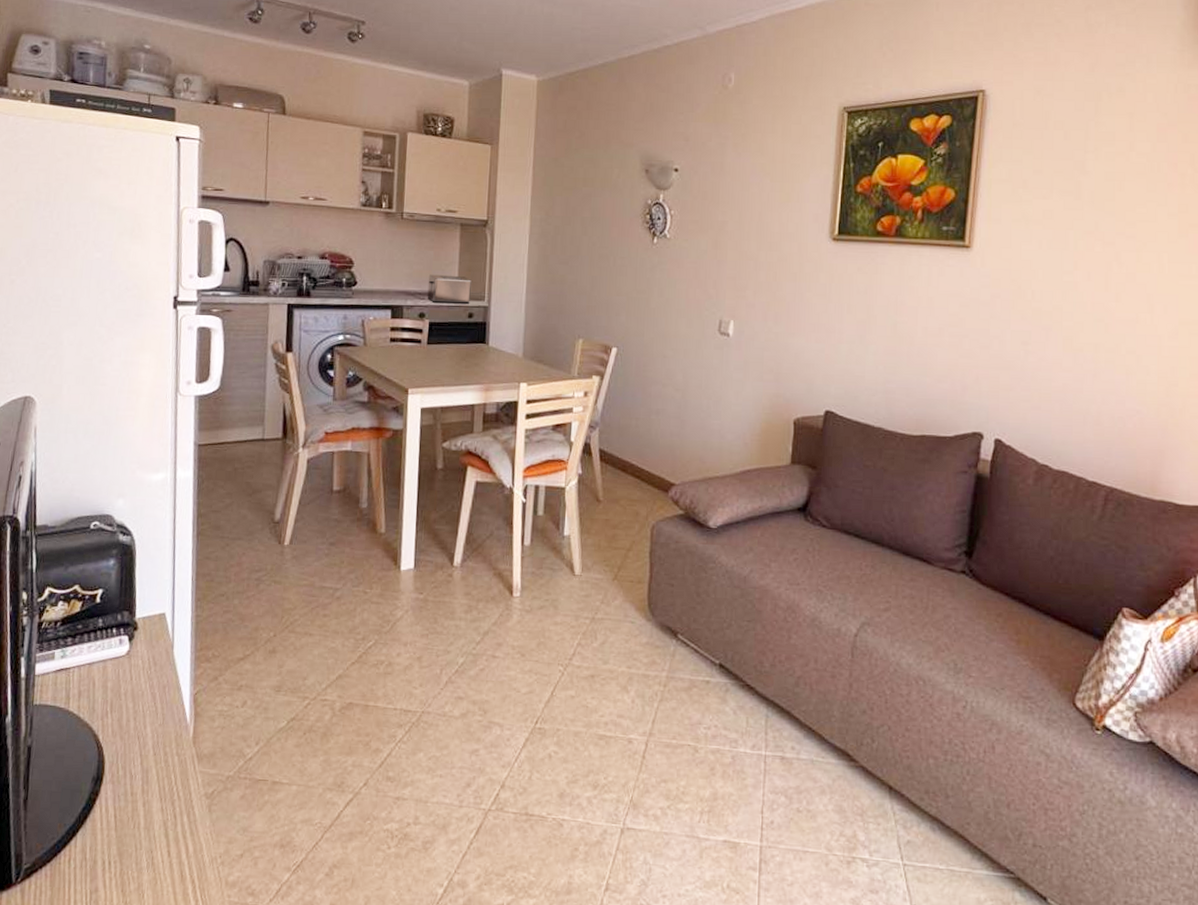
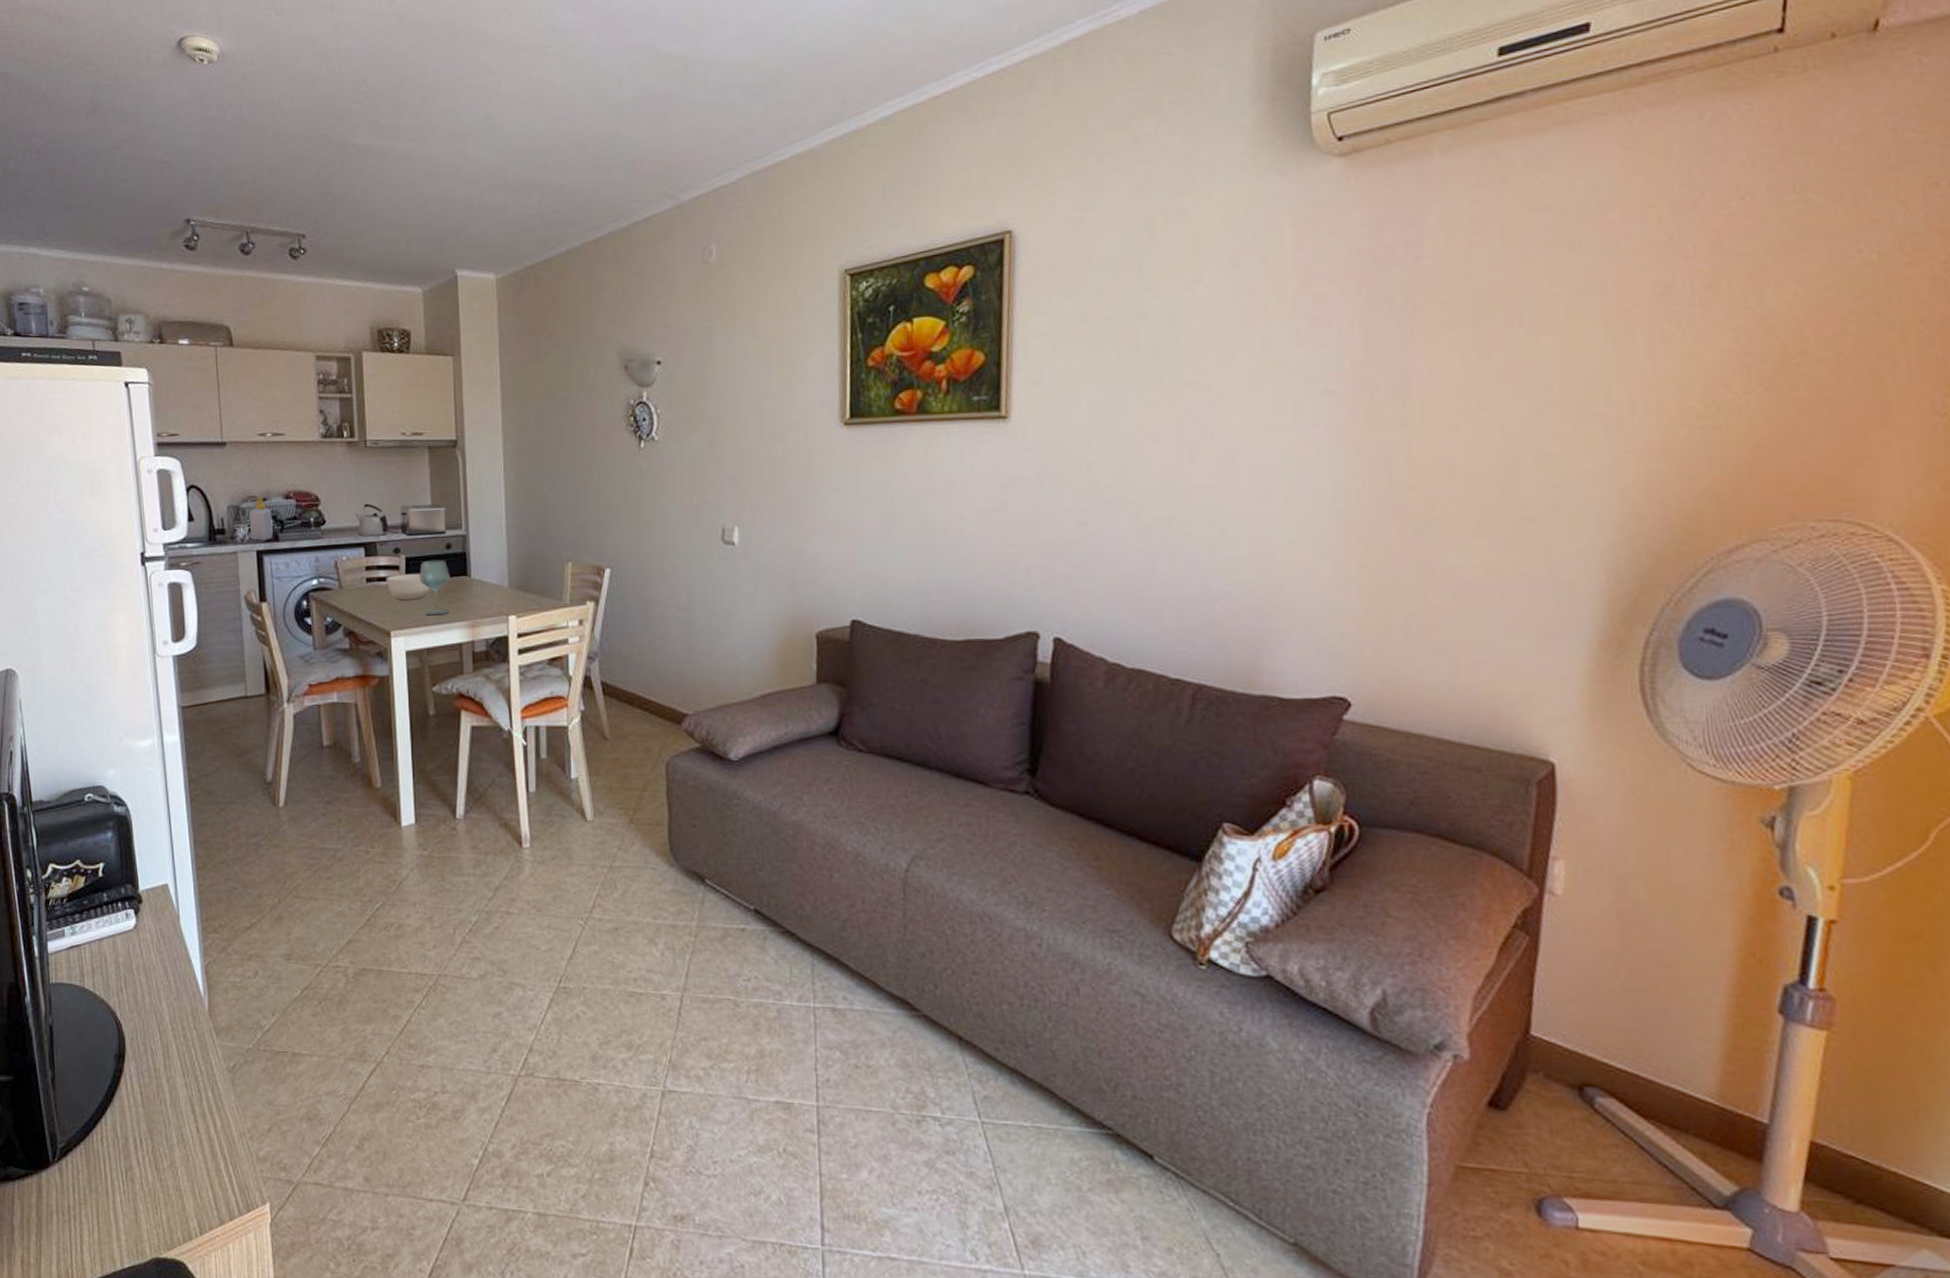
soap bottle: none [283,254,307,296] -> present [249,496,273,541]
kettle: none [385,269,416,301] -> present [354,503,389,538]
bowl: none [408,337,449,362] -> present [385,573,429,601]
wine glass: none [440,326,469,378] -> present [419,559,450,616]

